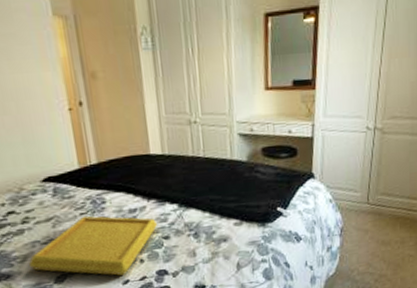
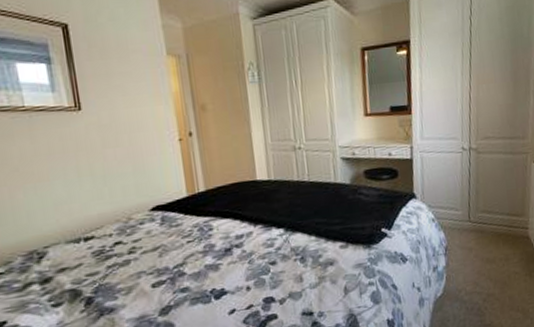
serving tray: present [29,216,157,276] -> none [134,243,264,306]

